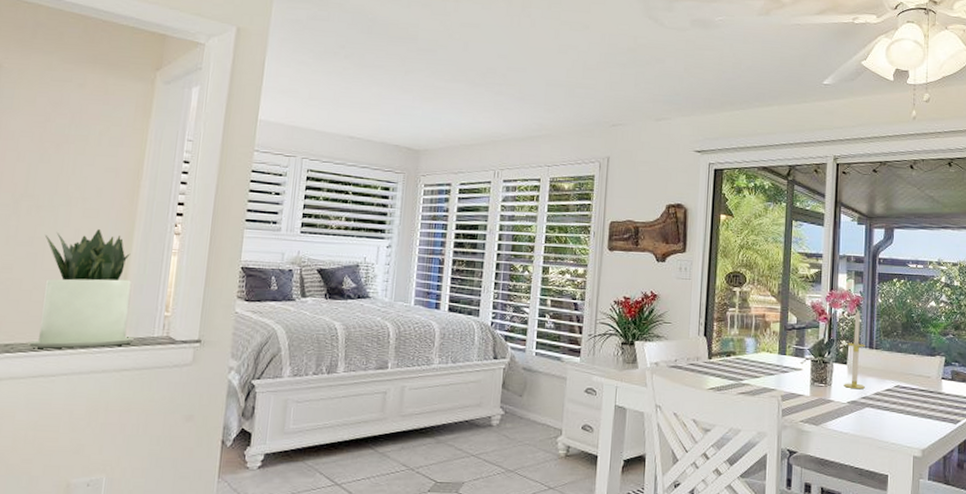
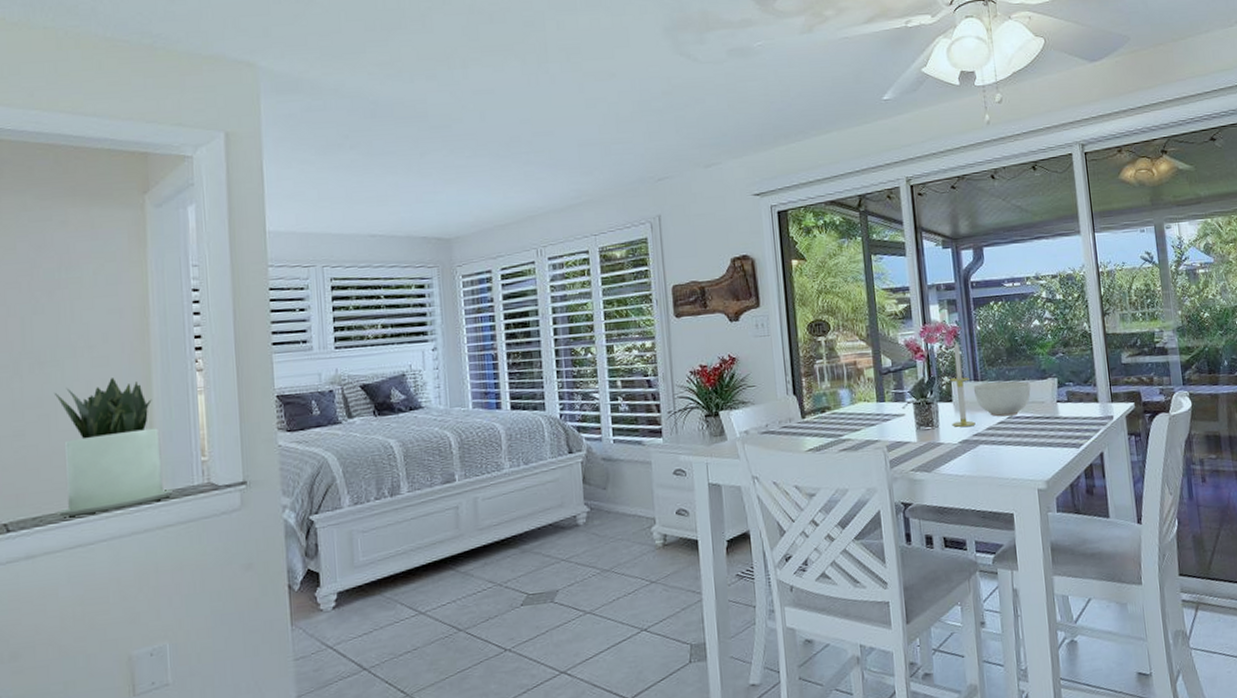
bowl: none [867,352,919,385] -> present [973,381,1031,417]

